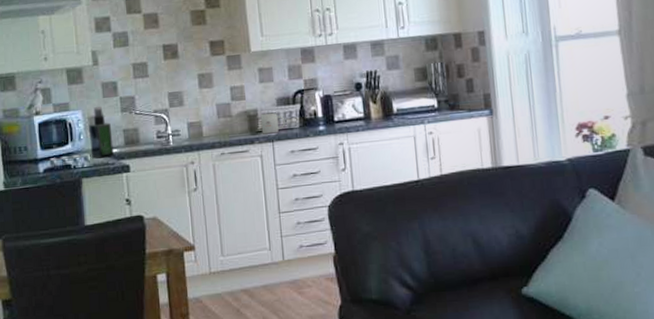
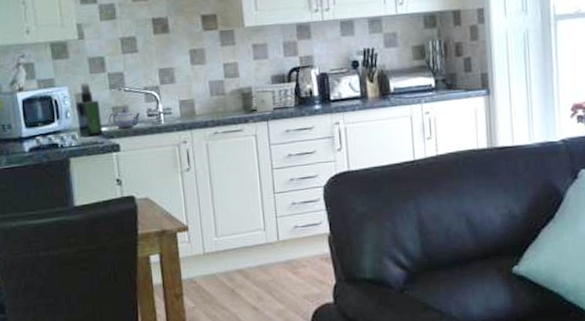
teapot: none [120,131,151,152] -> present [108,109,141,130]

